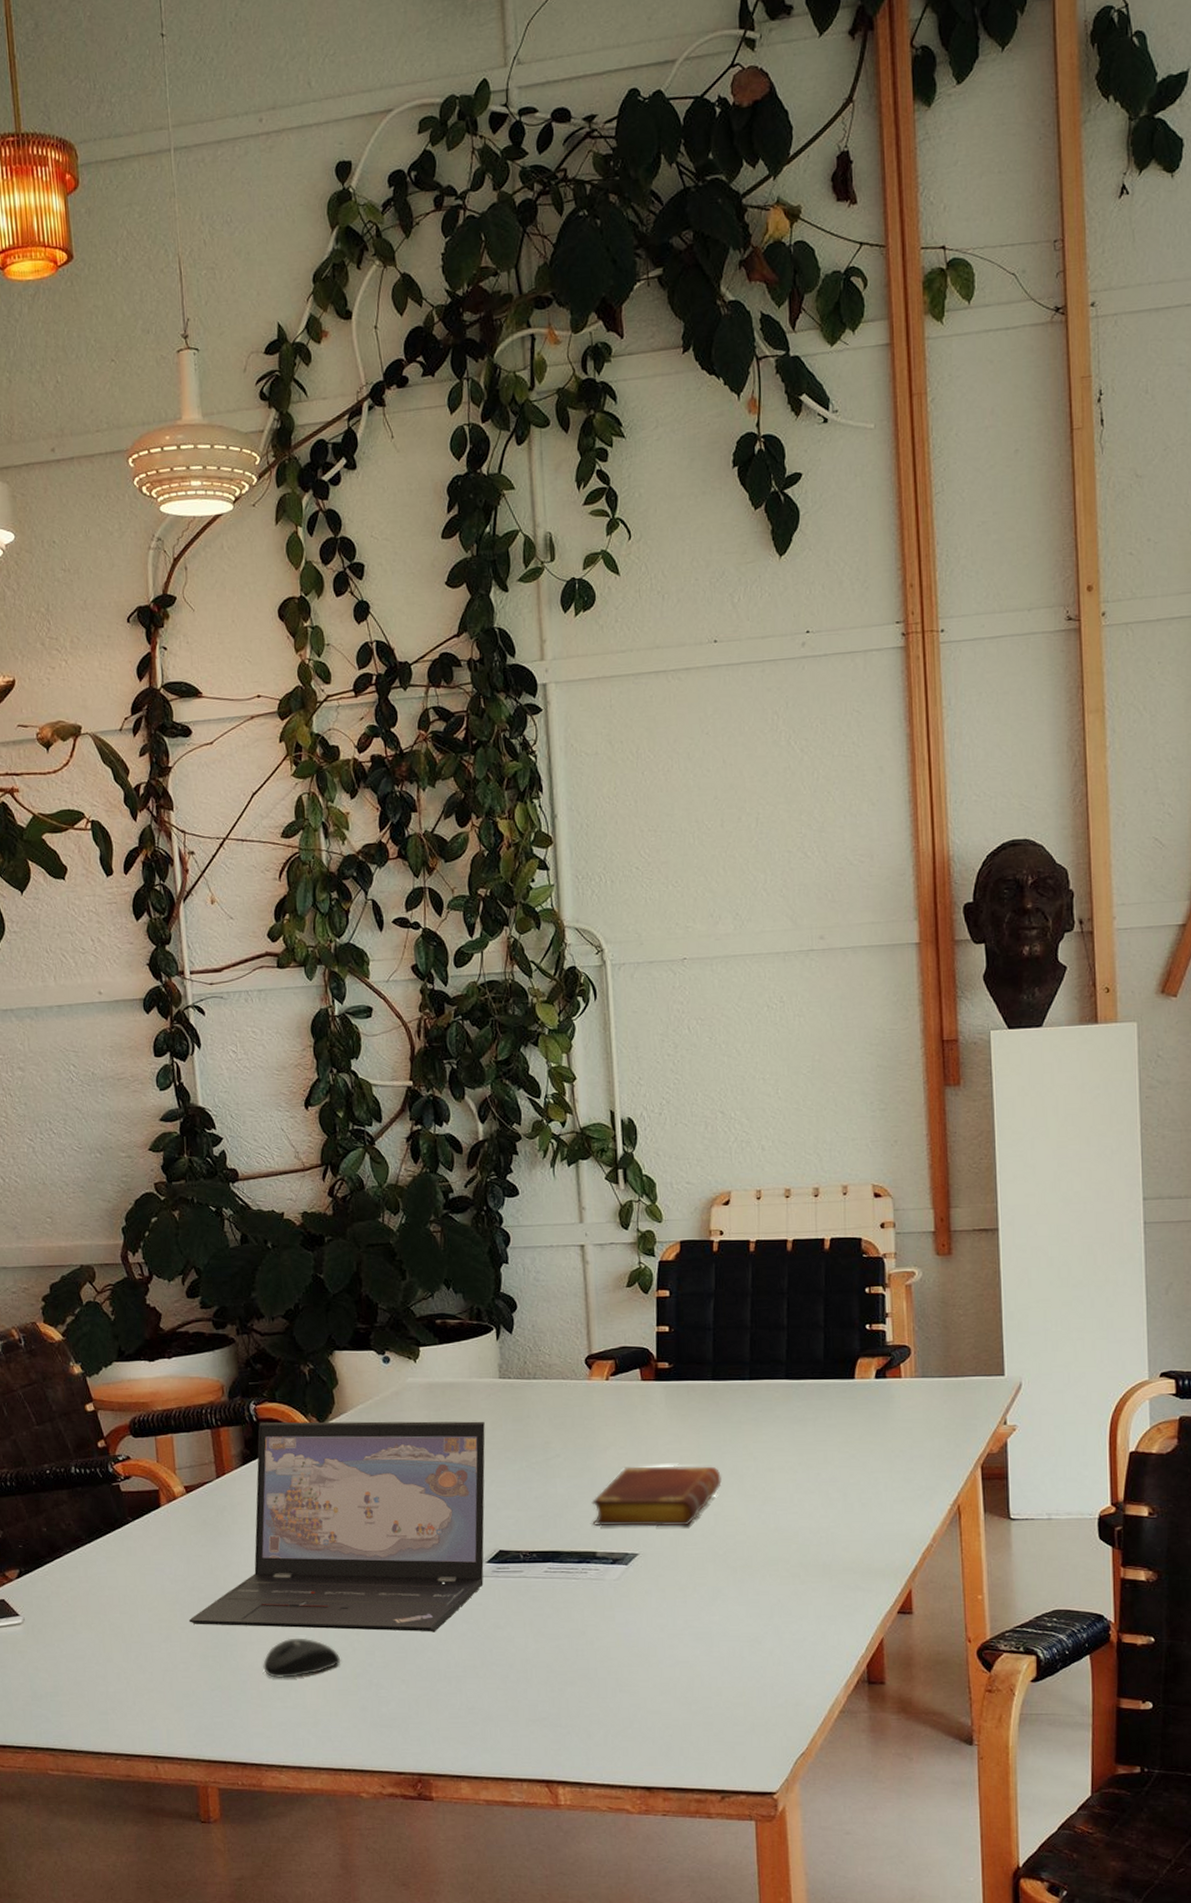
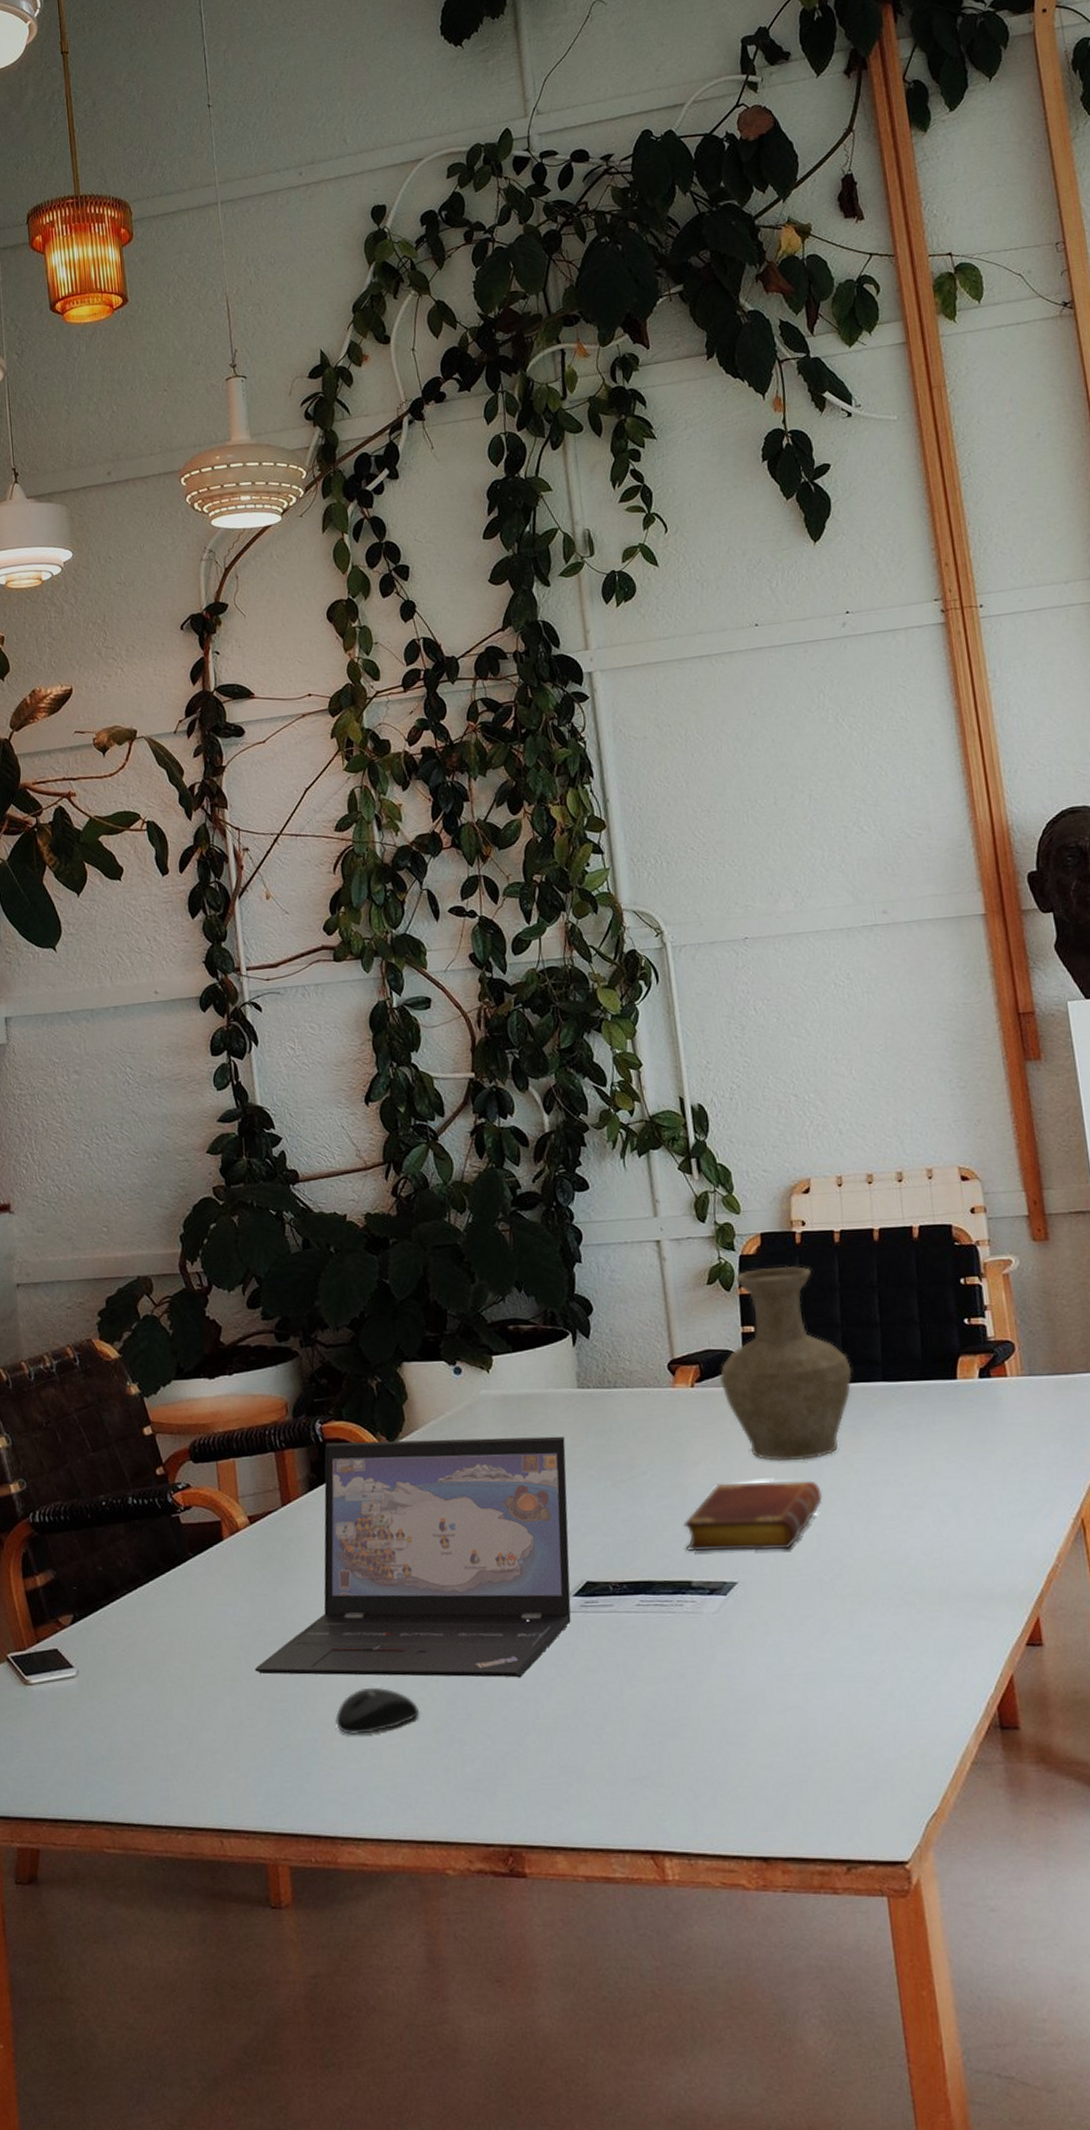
vase: none [633,1272,758,1449] -> present [719,1266,853,1462]

